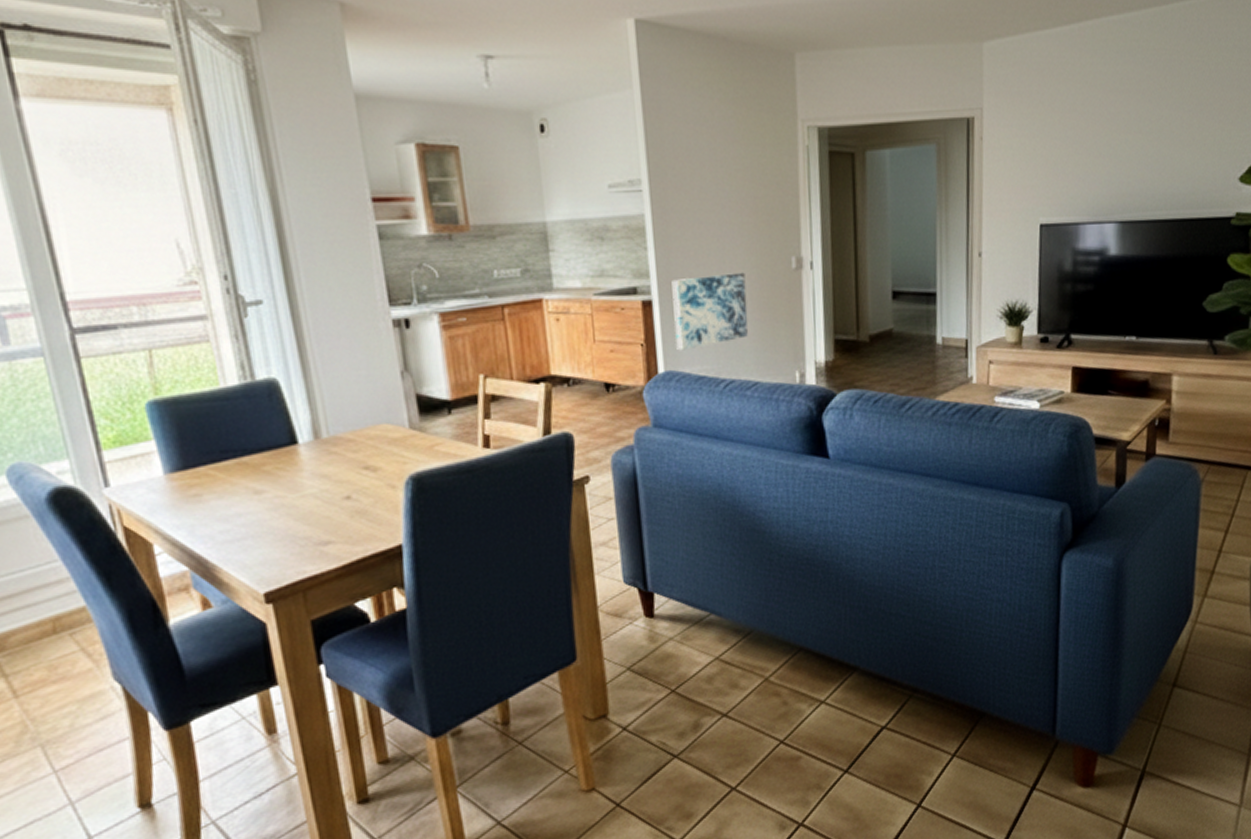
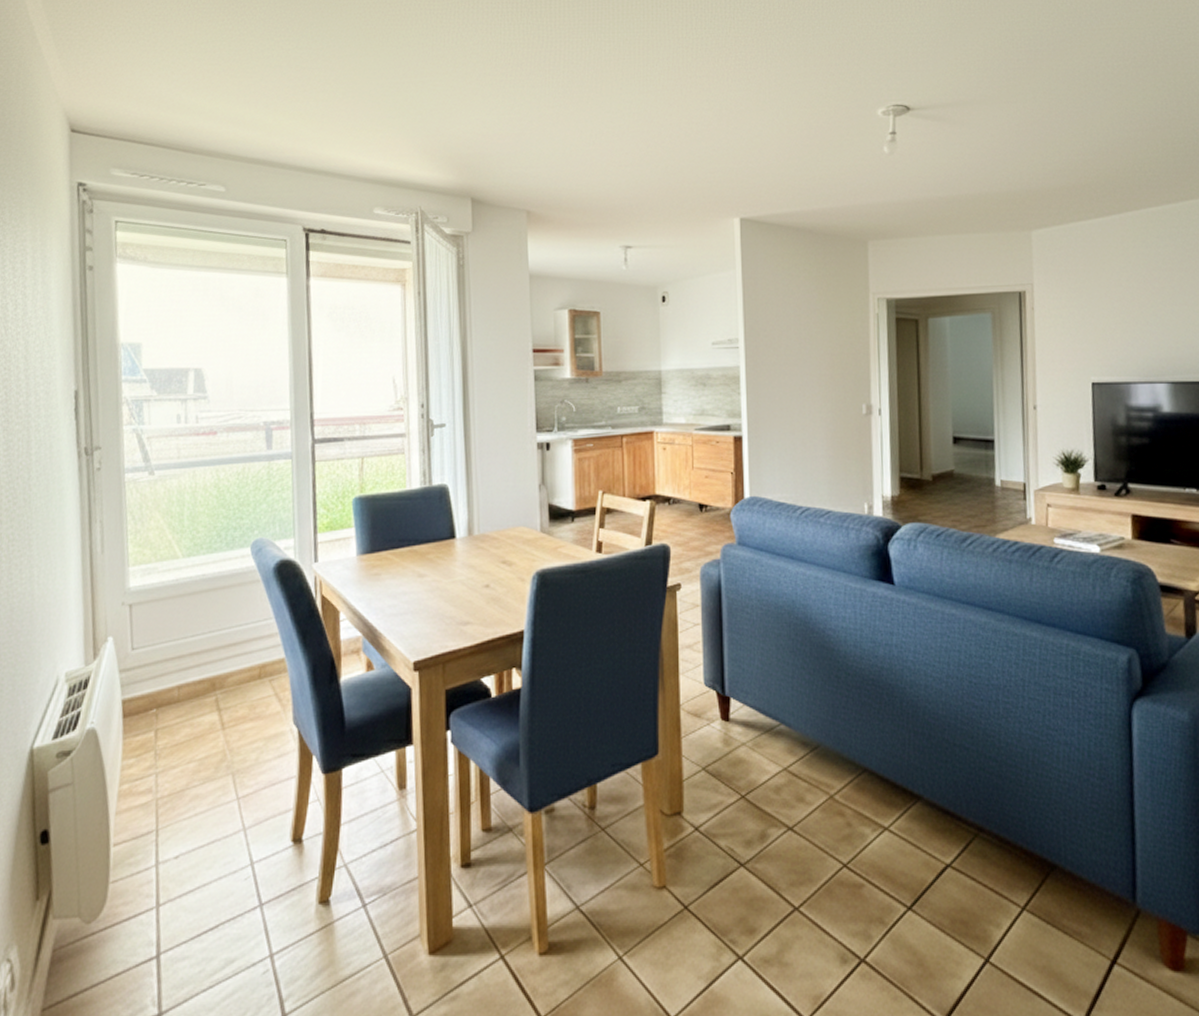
wall art: present [671,272,748,351] -> none [759,416,823,480]

